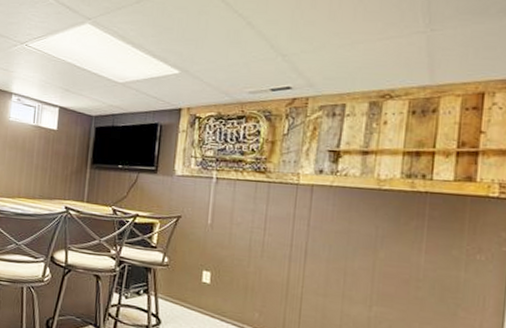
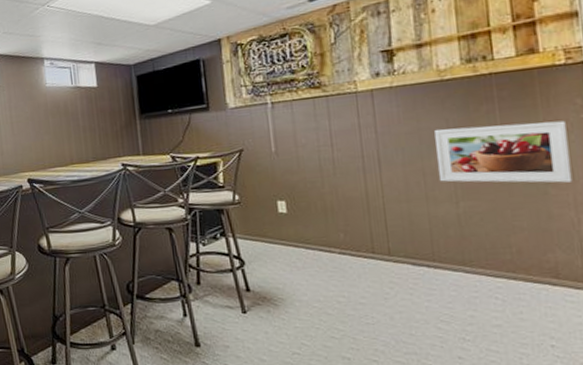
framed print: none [358,233,487,309] -> present [434,120,573,183]

